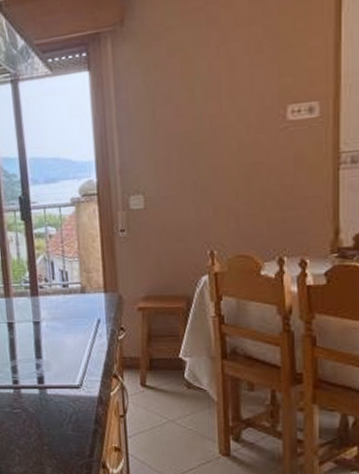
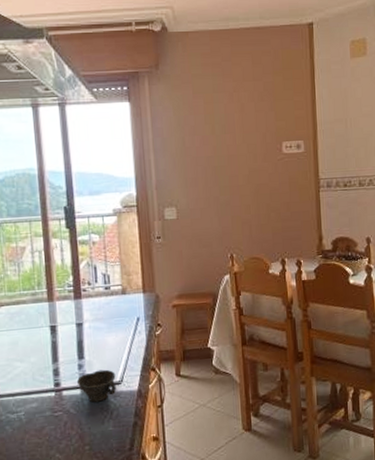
cup: none [34,371,76,404] -> present [76,369,117,403]

